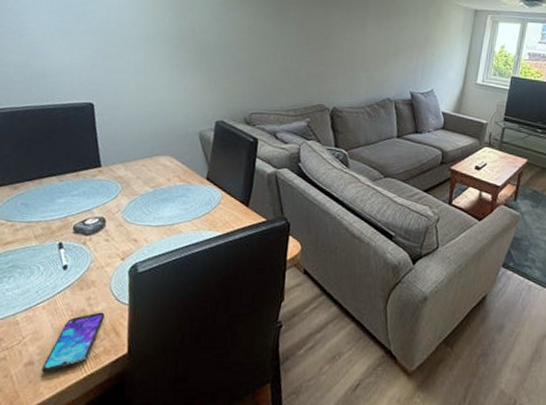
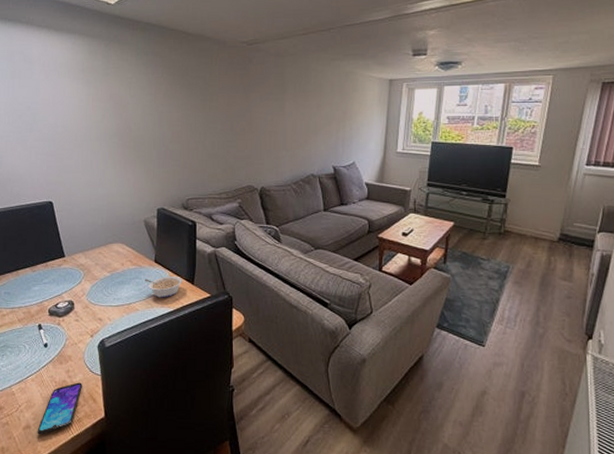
legume: none [192,195,237,220] -> present [144,275,183,298]

